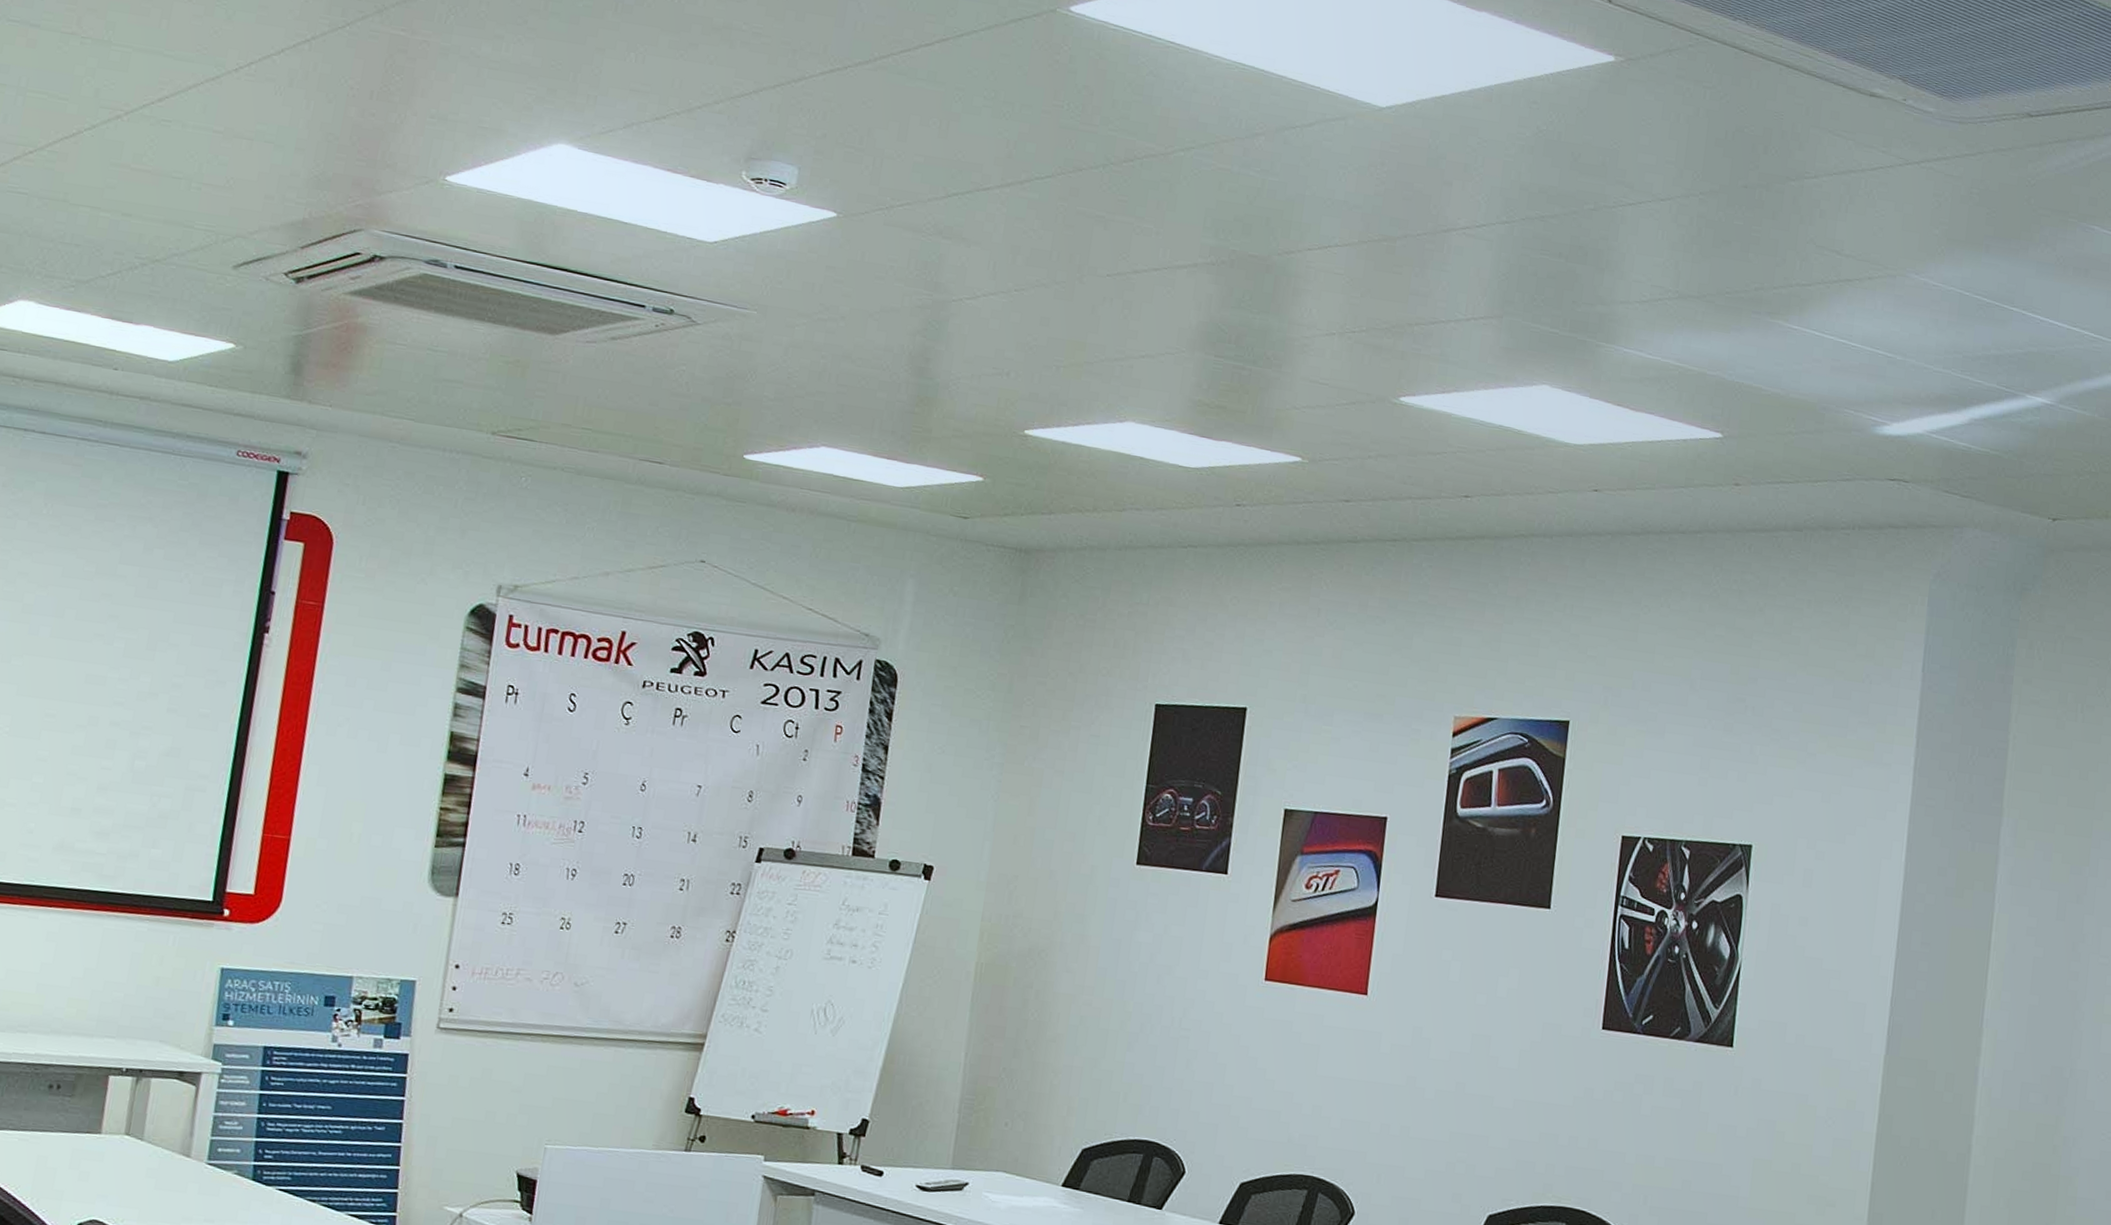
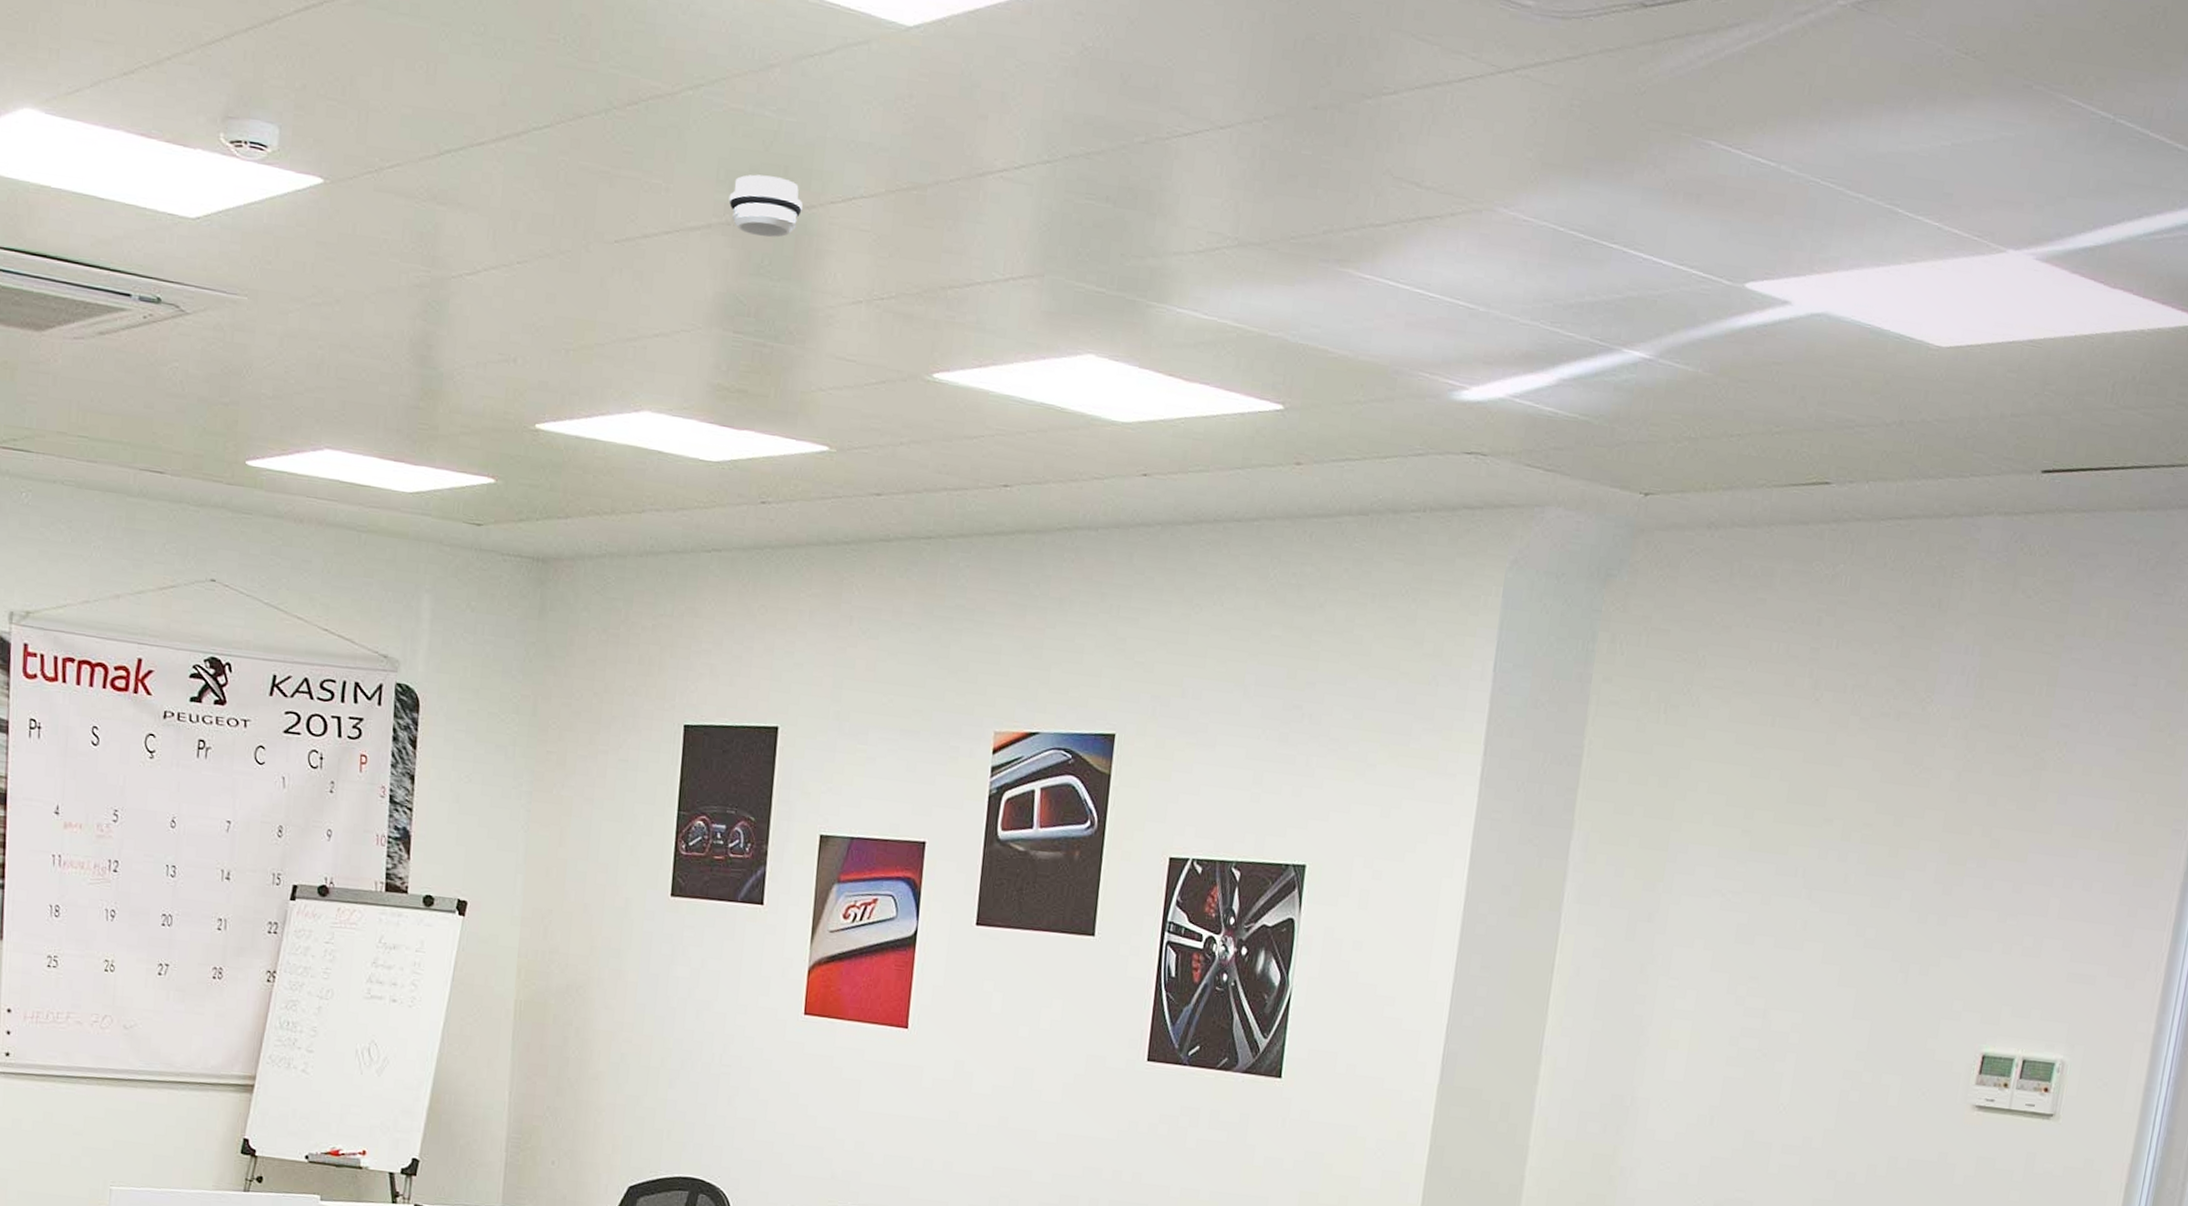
smoke detector: none [1214,223,1282,277] -> present [728,174,803,238]

